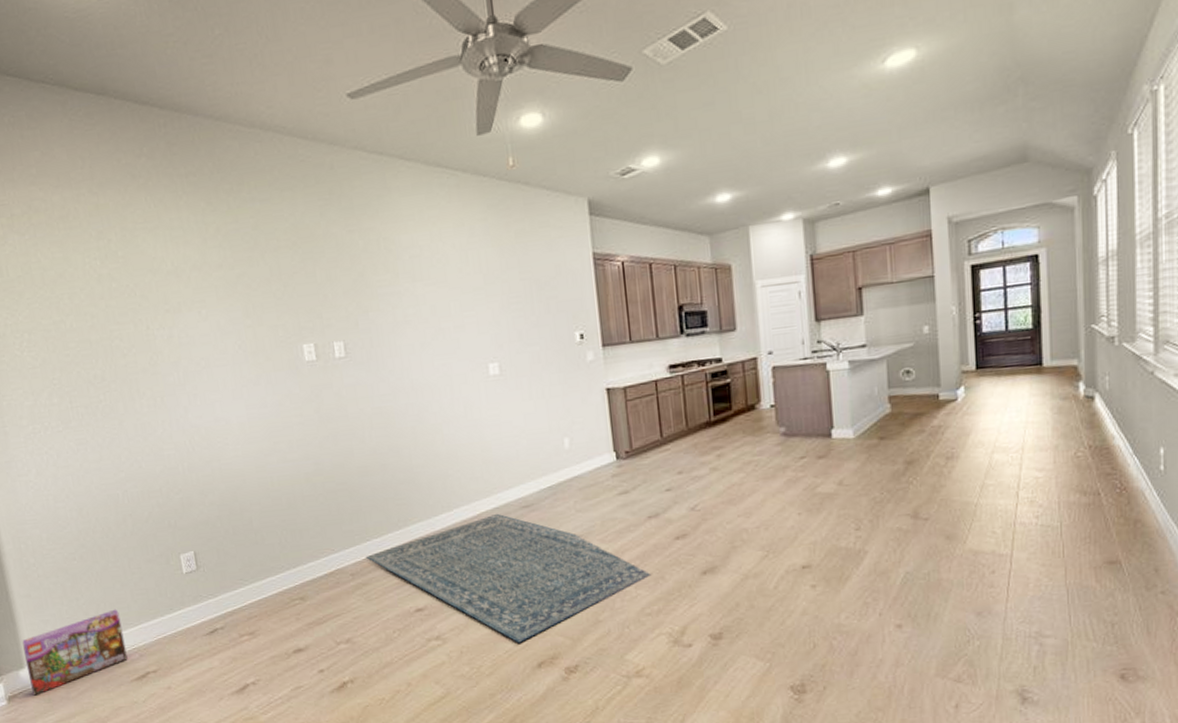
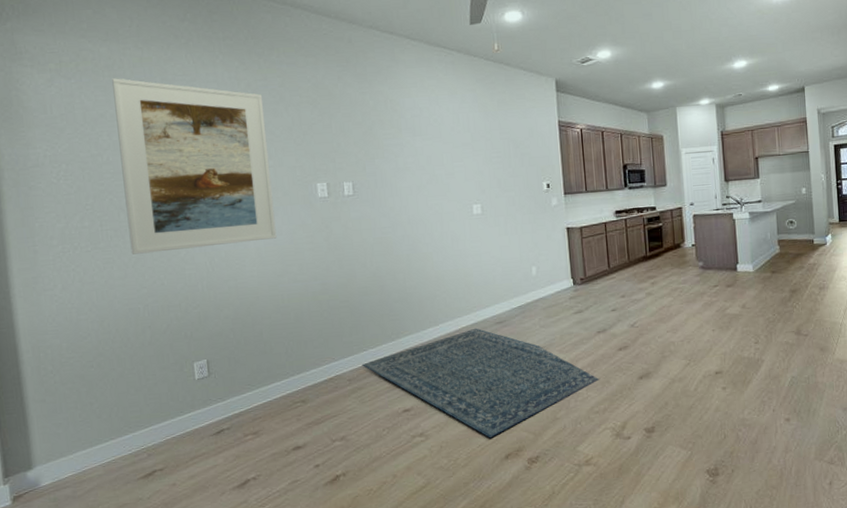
box: present [22,609,128,696] -> none [33,412,136,496]
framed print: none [68,230,261,434] -> present [112,78,277,255]

